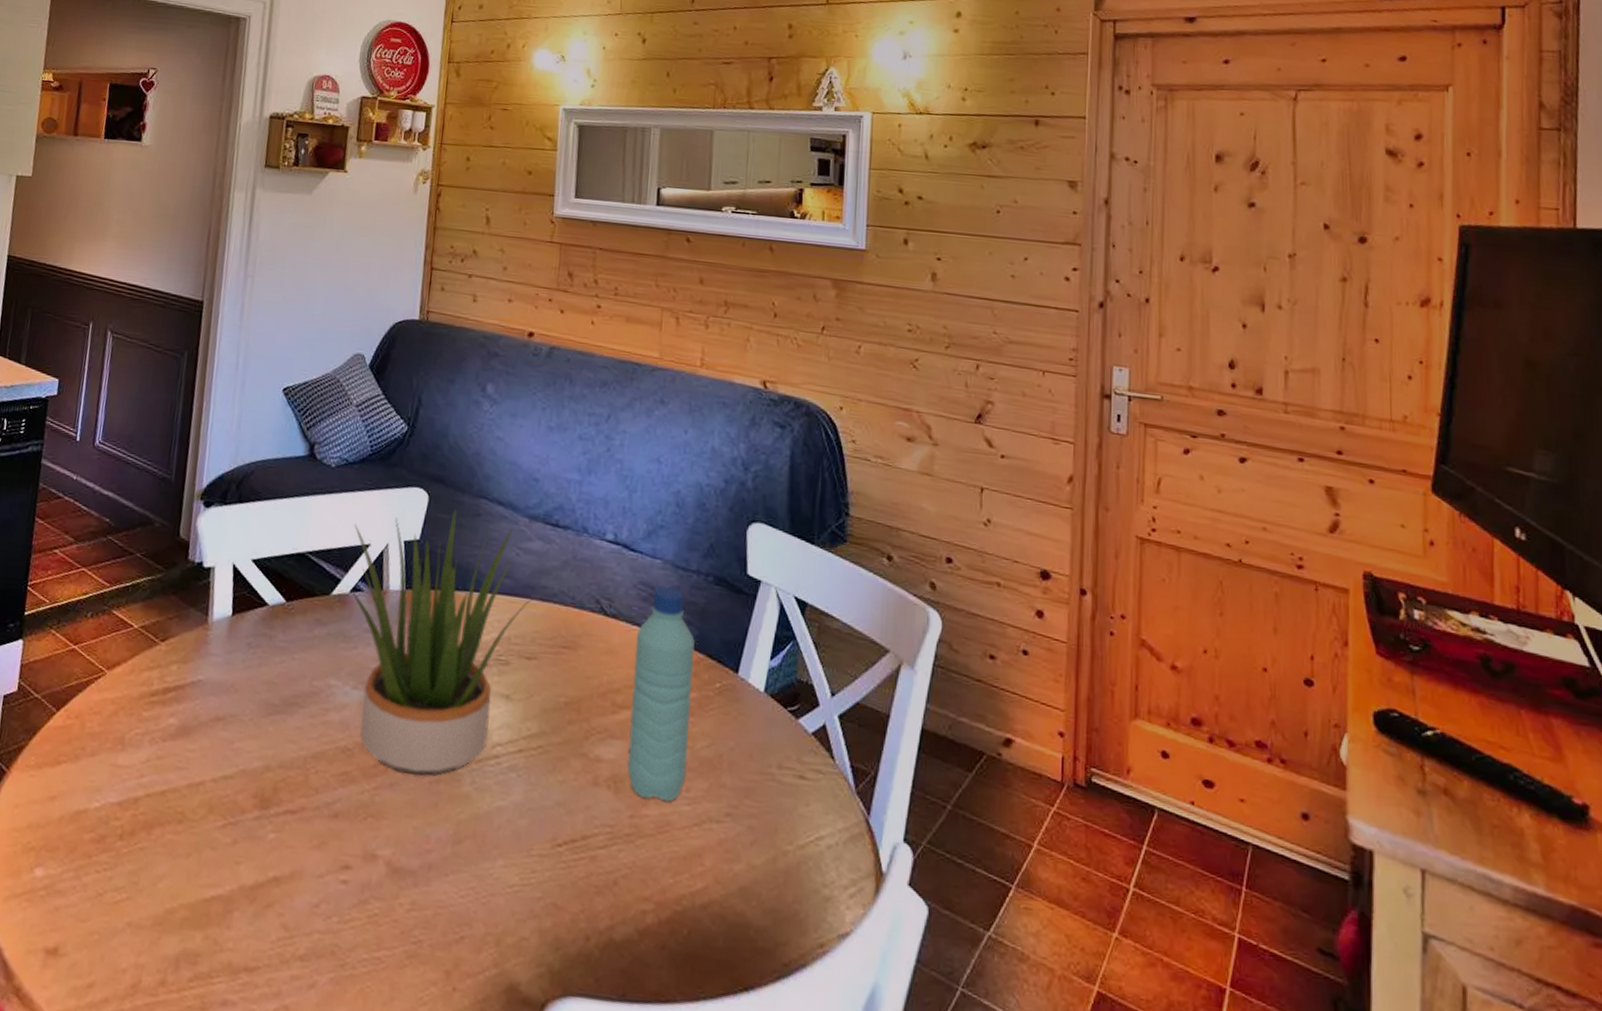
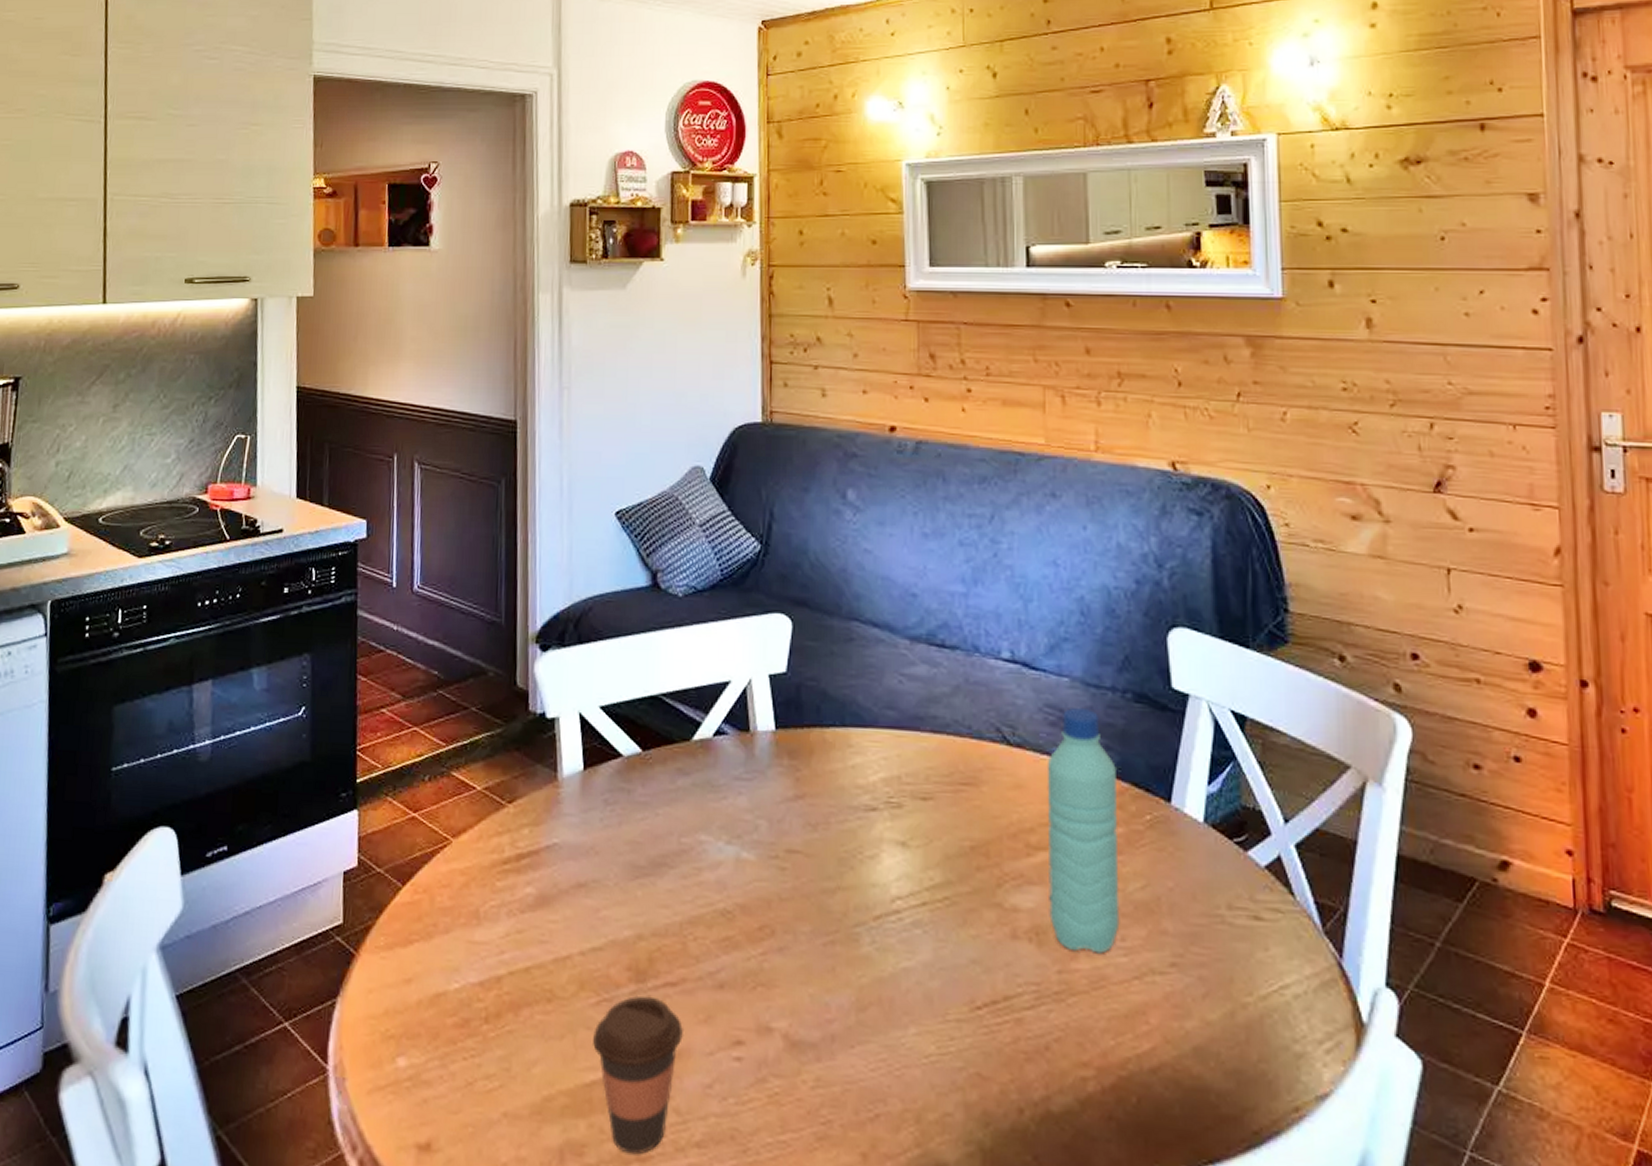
coffee cup: none [216,820,298,965] -> present [593,995,683,1155]
potted plant: present [350,510,537,777] -> none [711,636,927,938]

